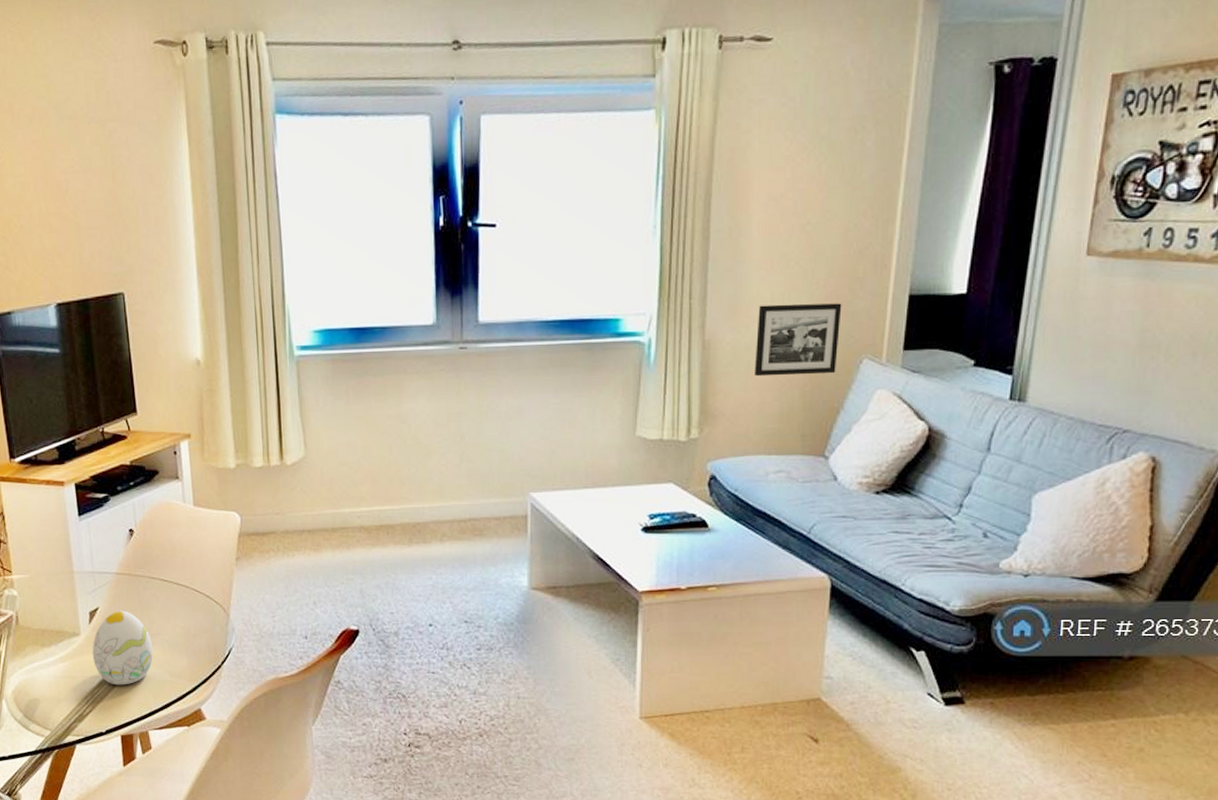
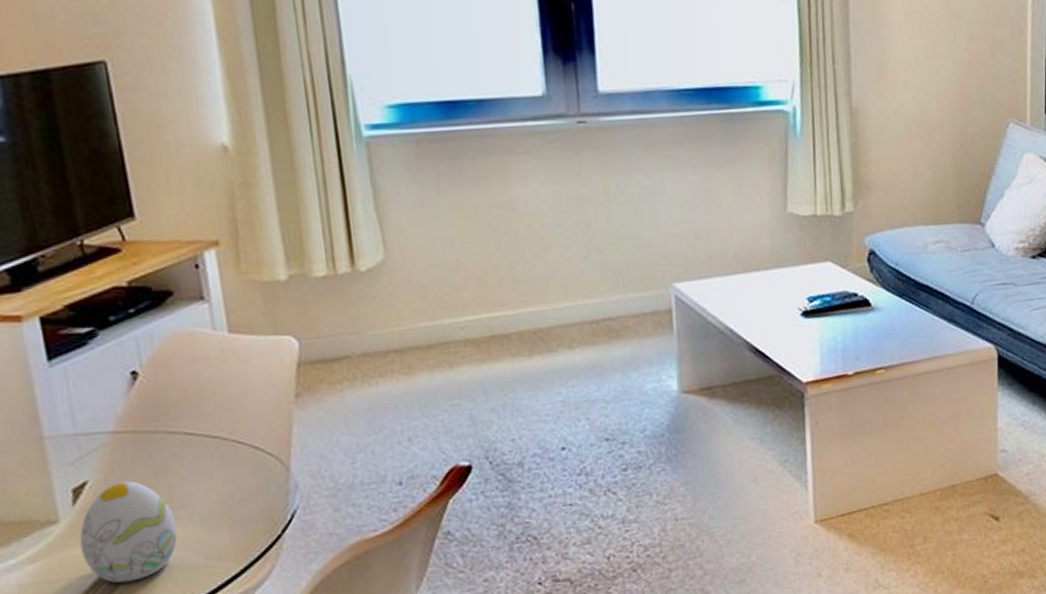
picture frame: present [754,303,842,377] -> none [904,67,985,144]

